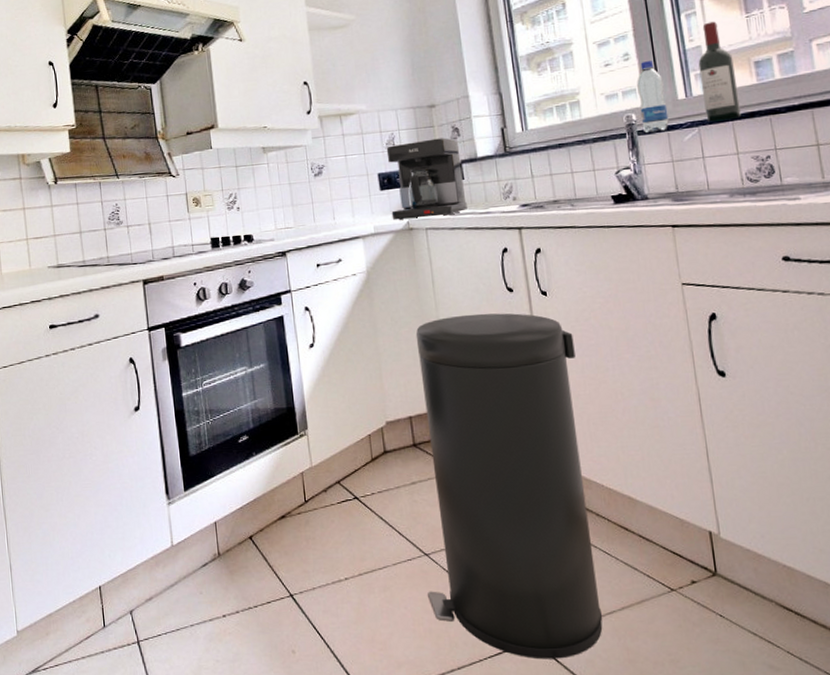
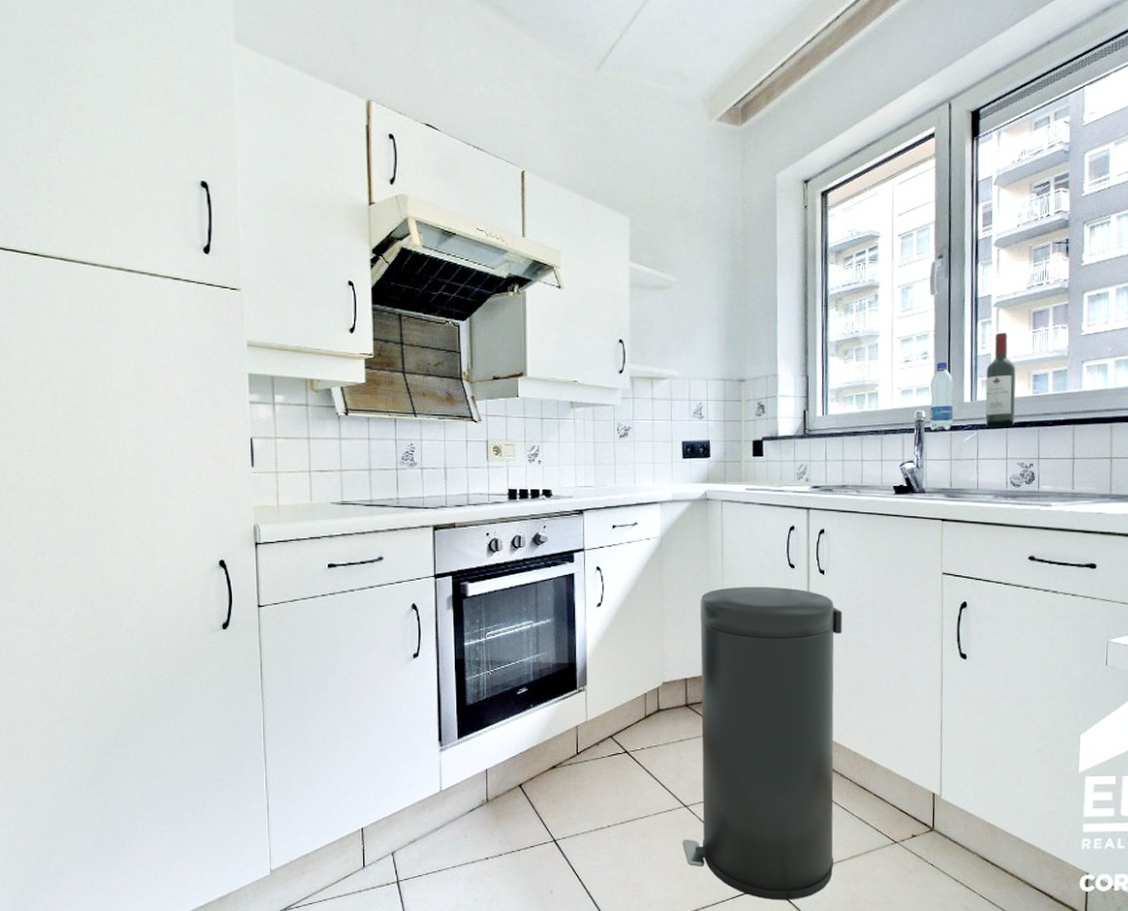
coffee maker: present [386,137,467,220] -> none [691,413,763,490]

